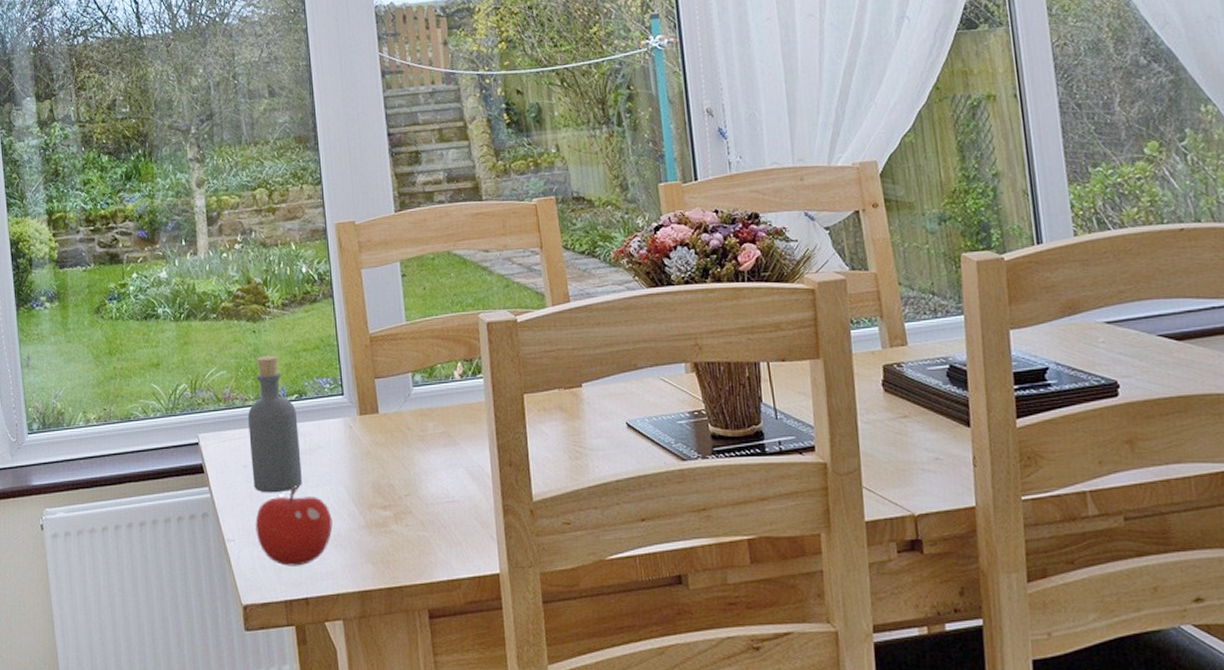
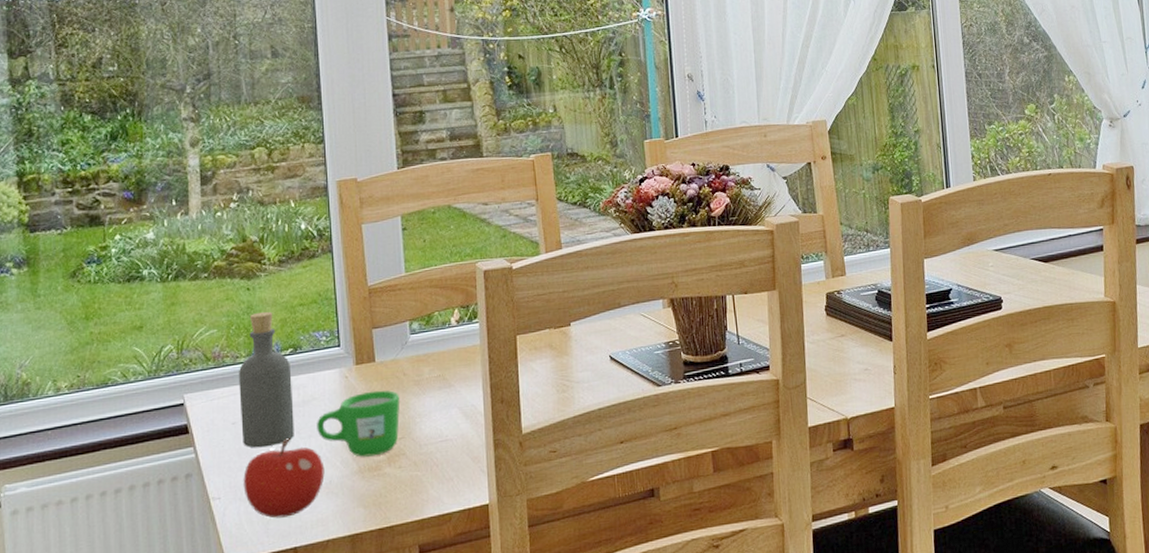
mug: none [323,443,405,512] -> present [317,390,400,457]

